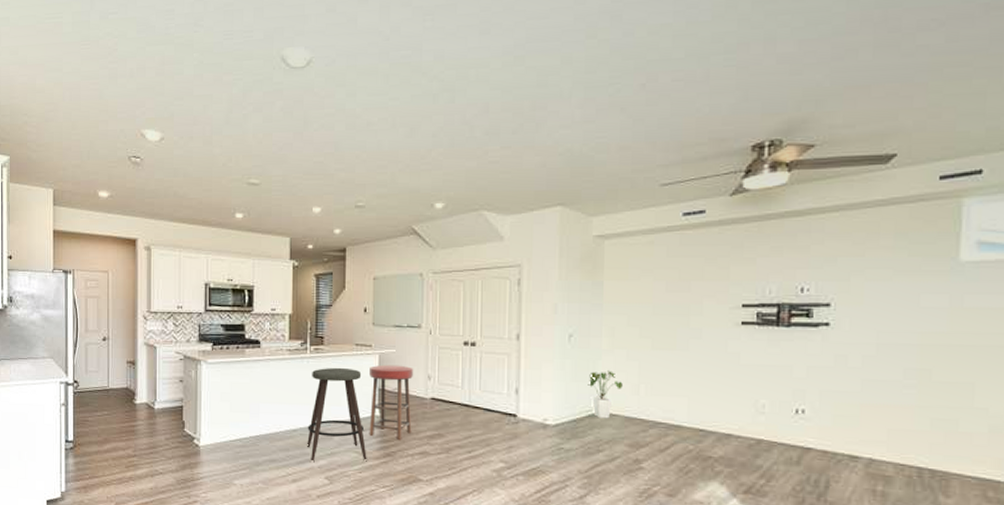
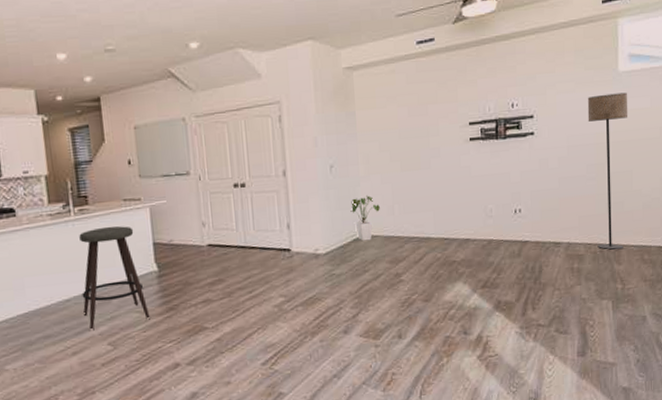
bar stool: present [369,364,414,441] -> none [141,215,193,294]
floor lamp: none [909,287,972,478] -> present [587,92,627,250]

